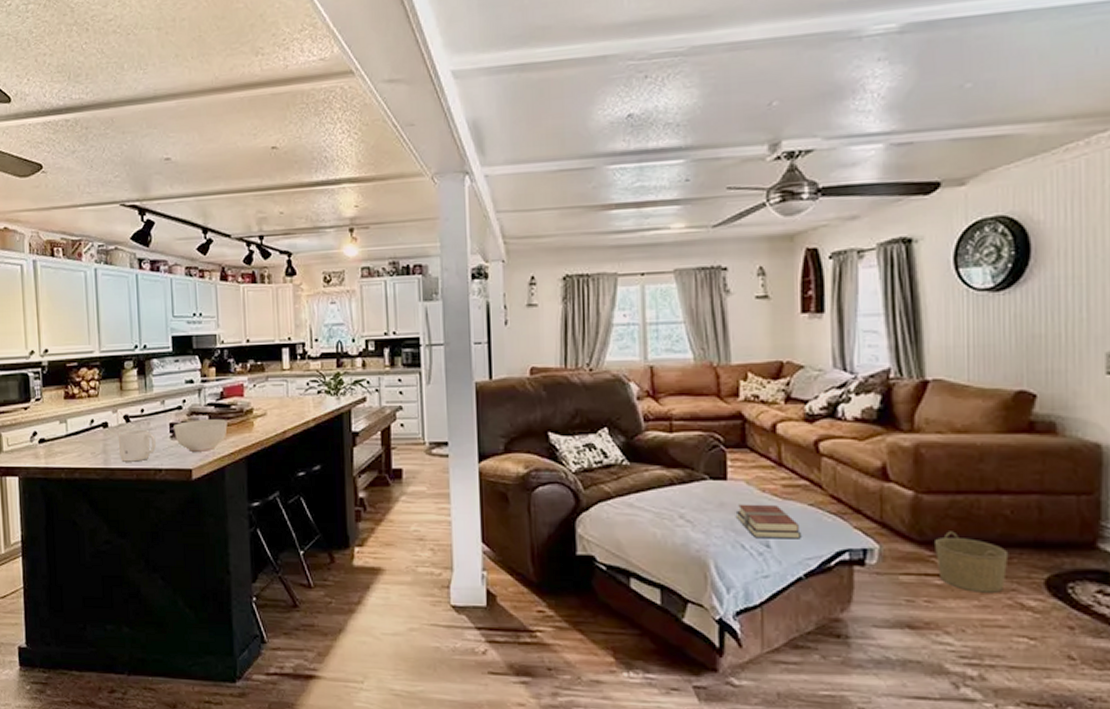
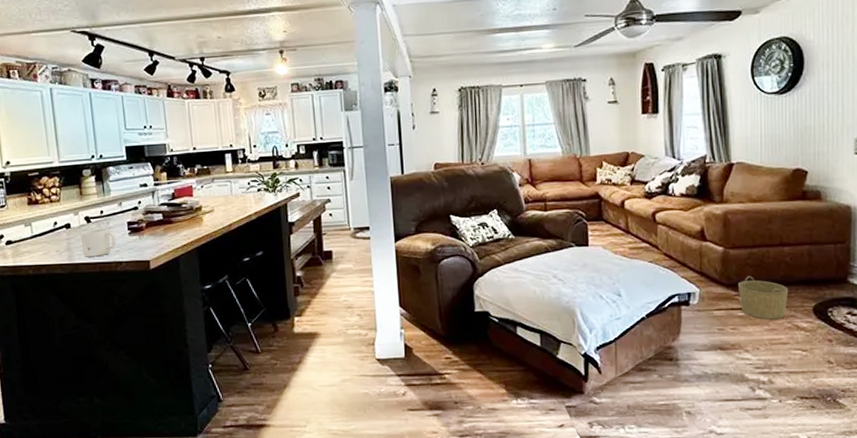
bowl: present [173,419,228,452] -> none [131,216,180,245]
books: present [735,504,803,539] -> none [595,263,644,290]

